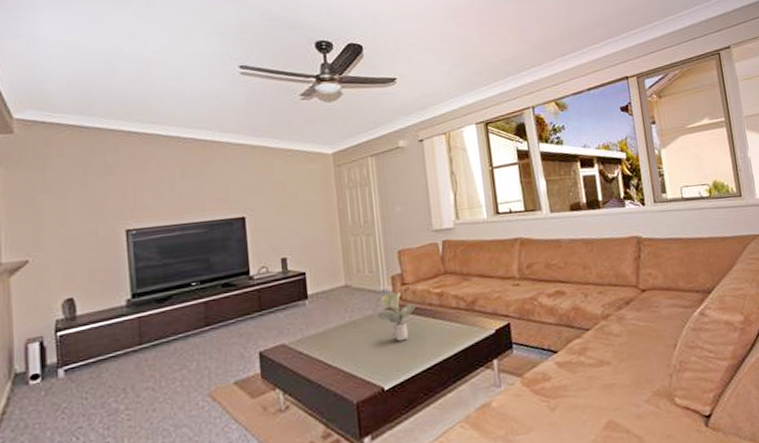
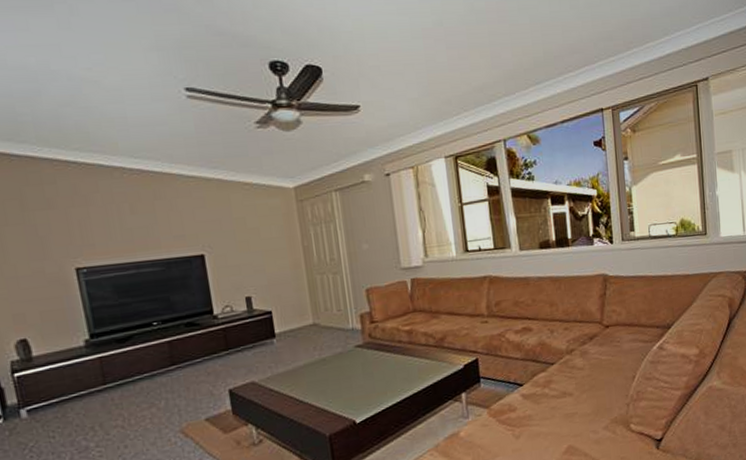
potted plant: present [377,291,416,342] -> none [347,329,385,378]

